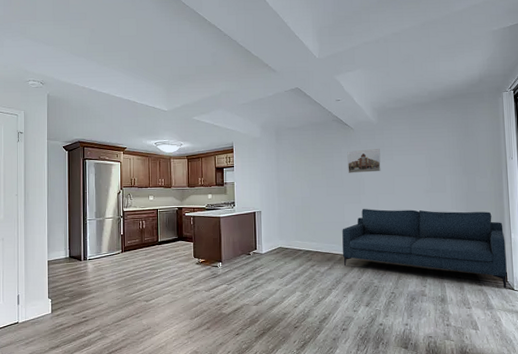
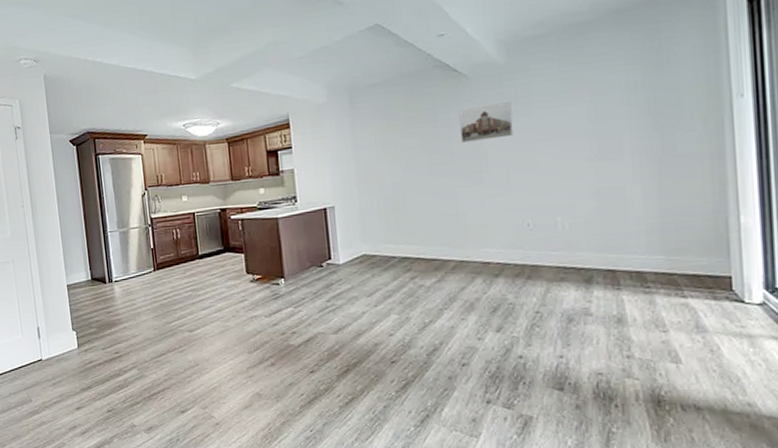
sofa: present [342,209,507,289] -> none [455,184,732,302]

